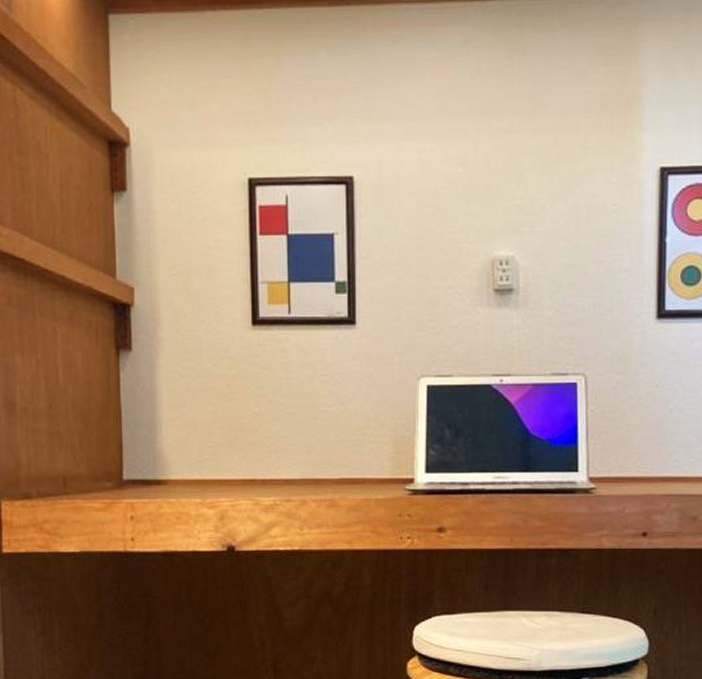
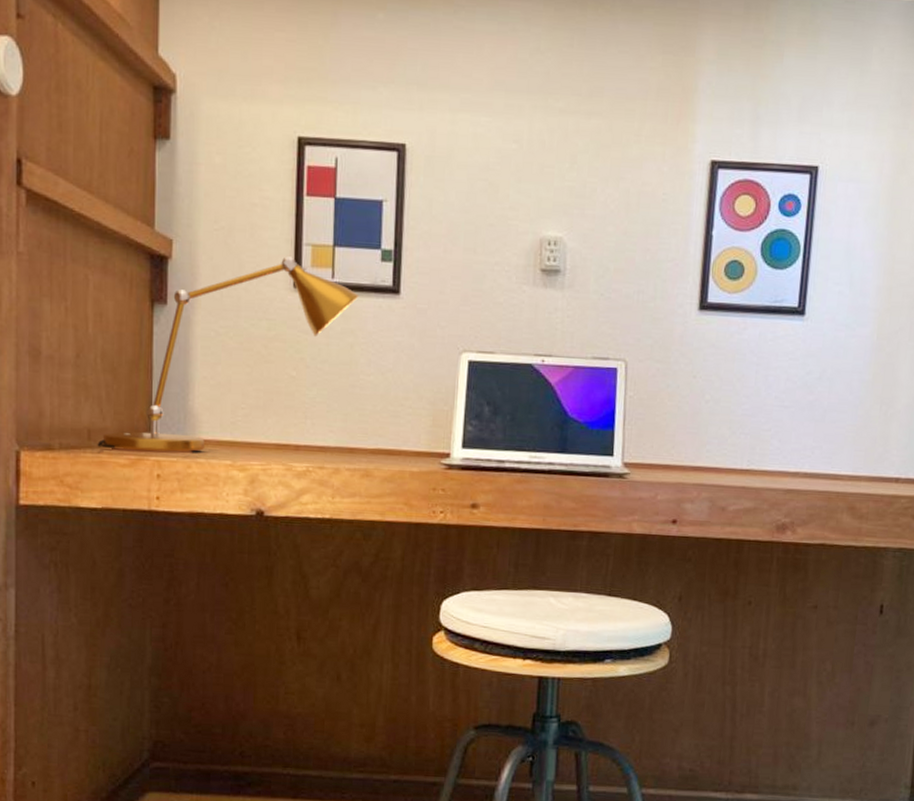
desk lamp: none [72,295,316,495] -> present [97,256,359,452]

